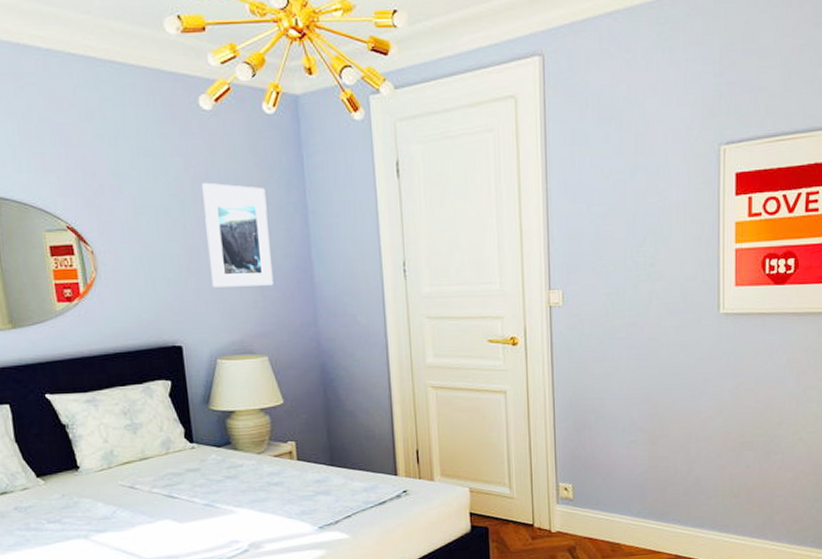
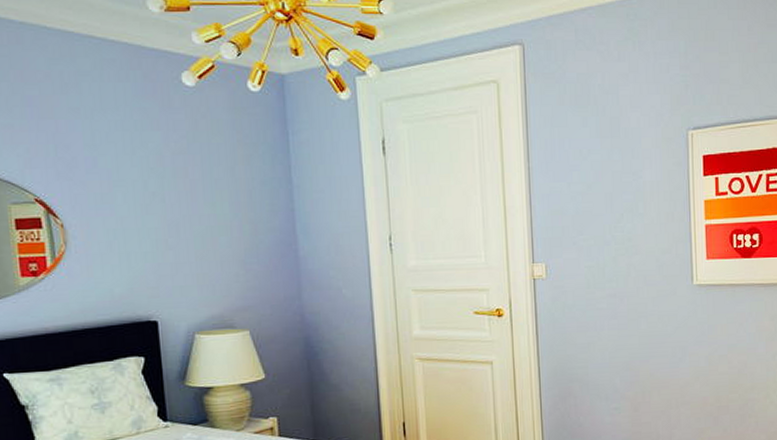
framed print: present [202,182,274,288] -> none [183,156,257,261]

